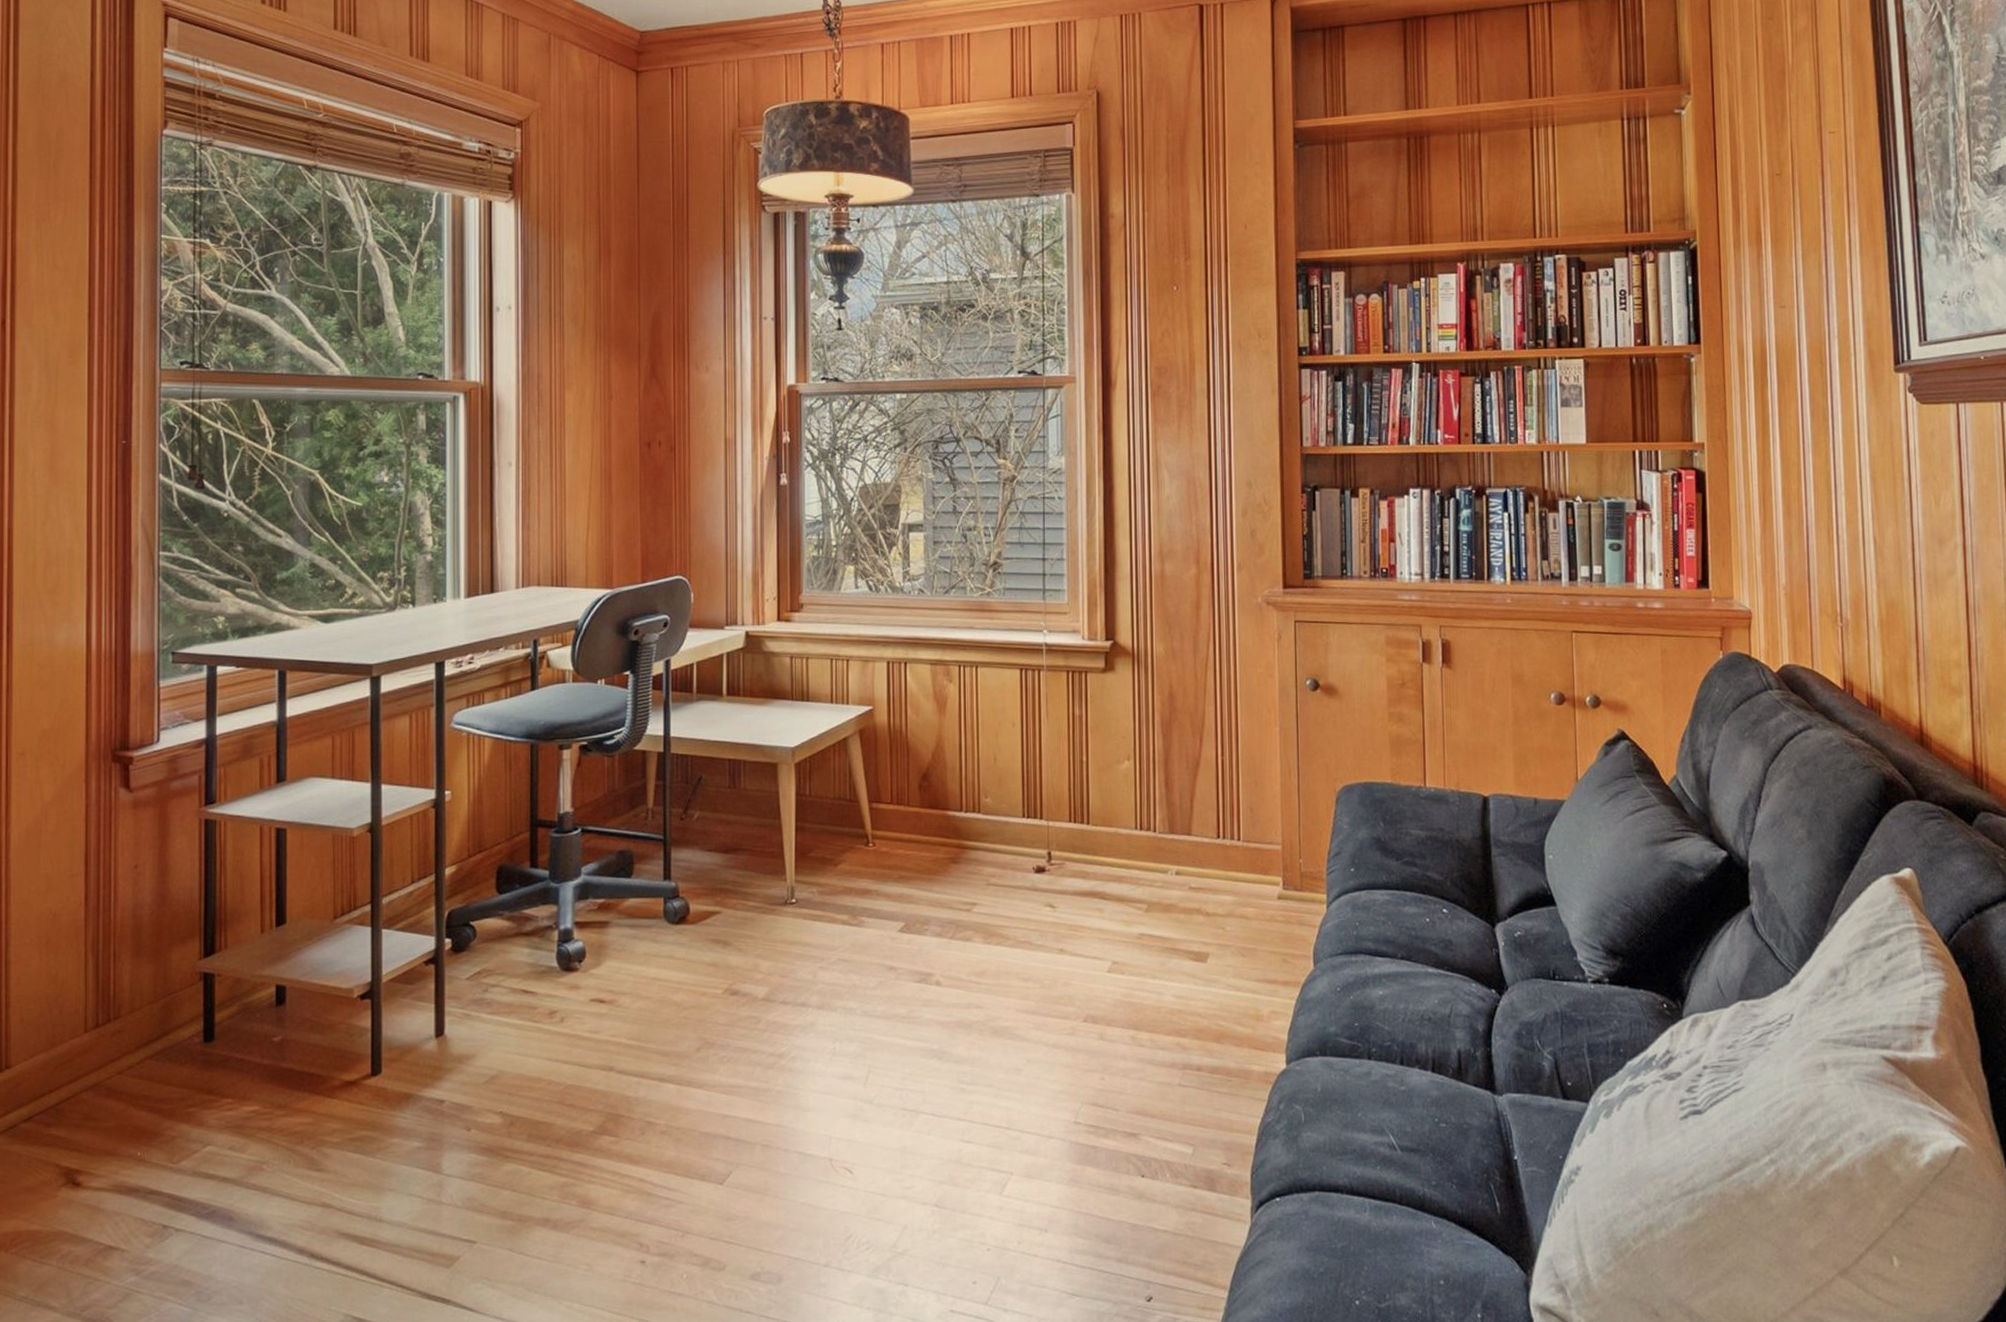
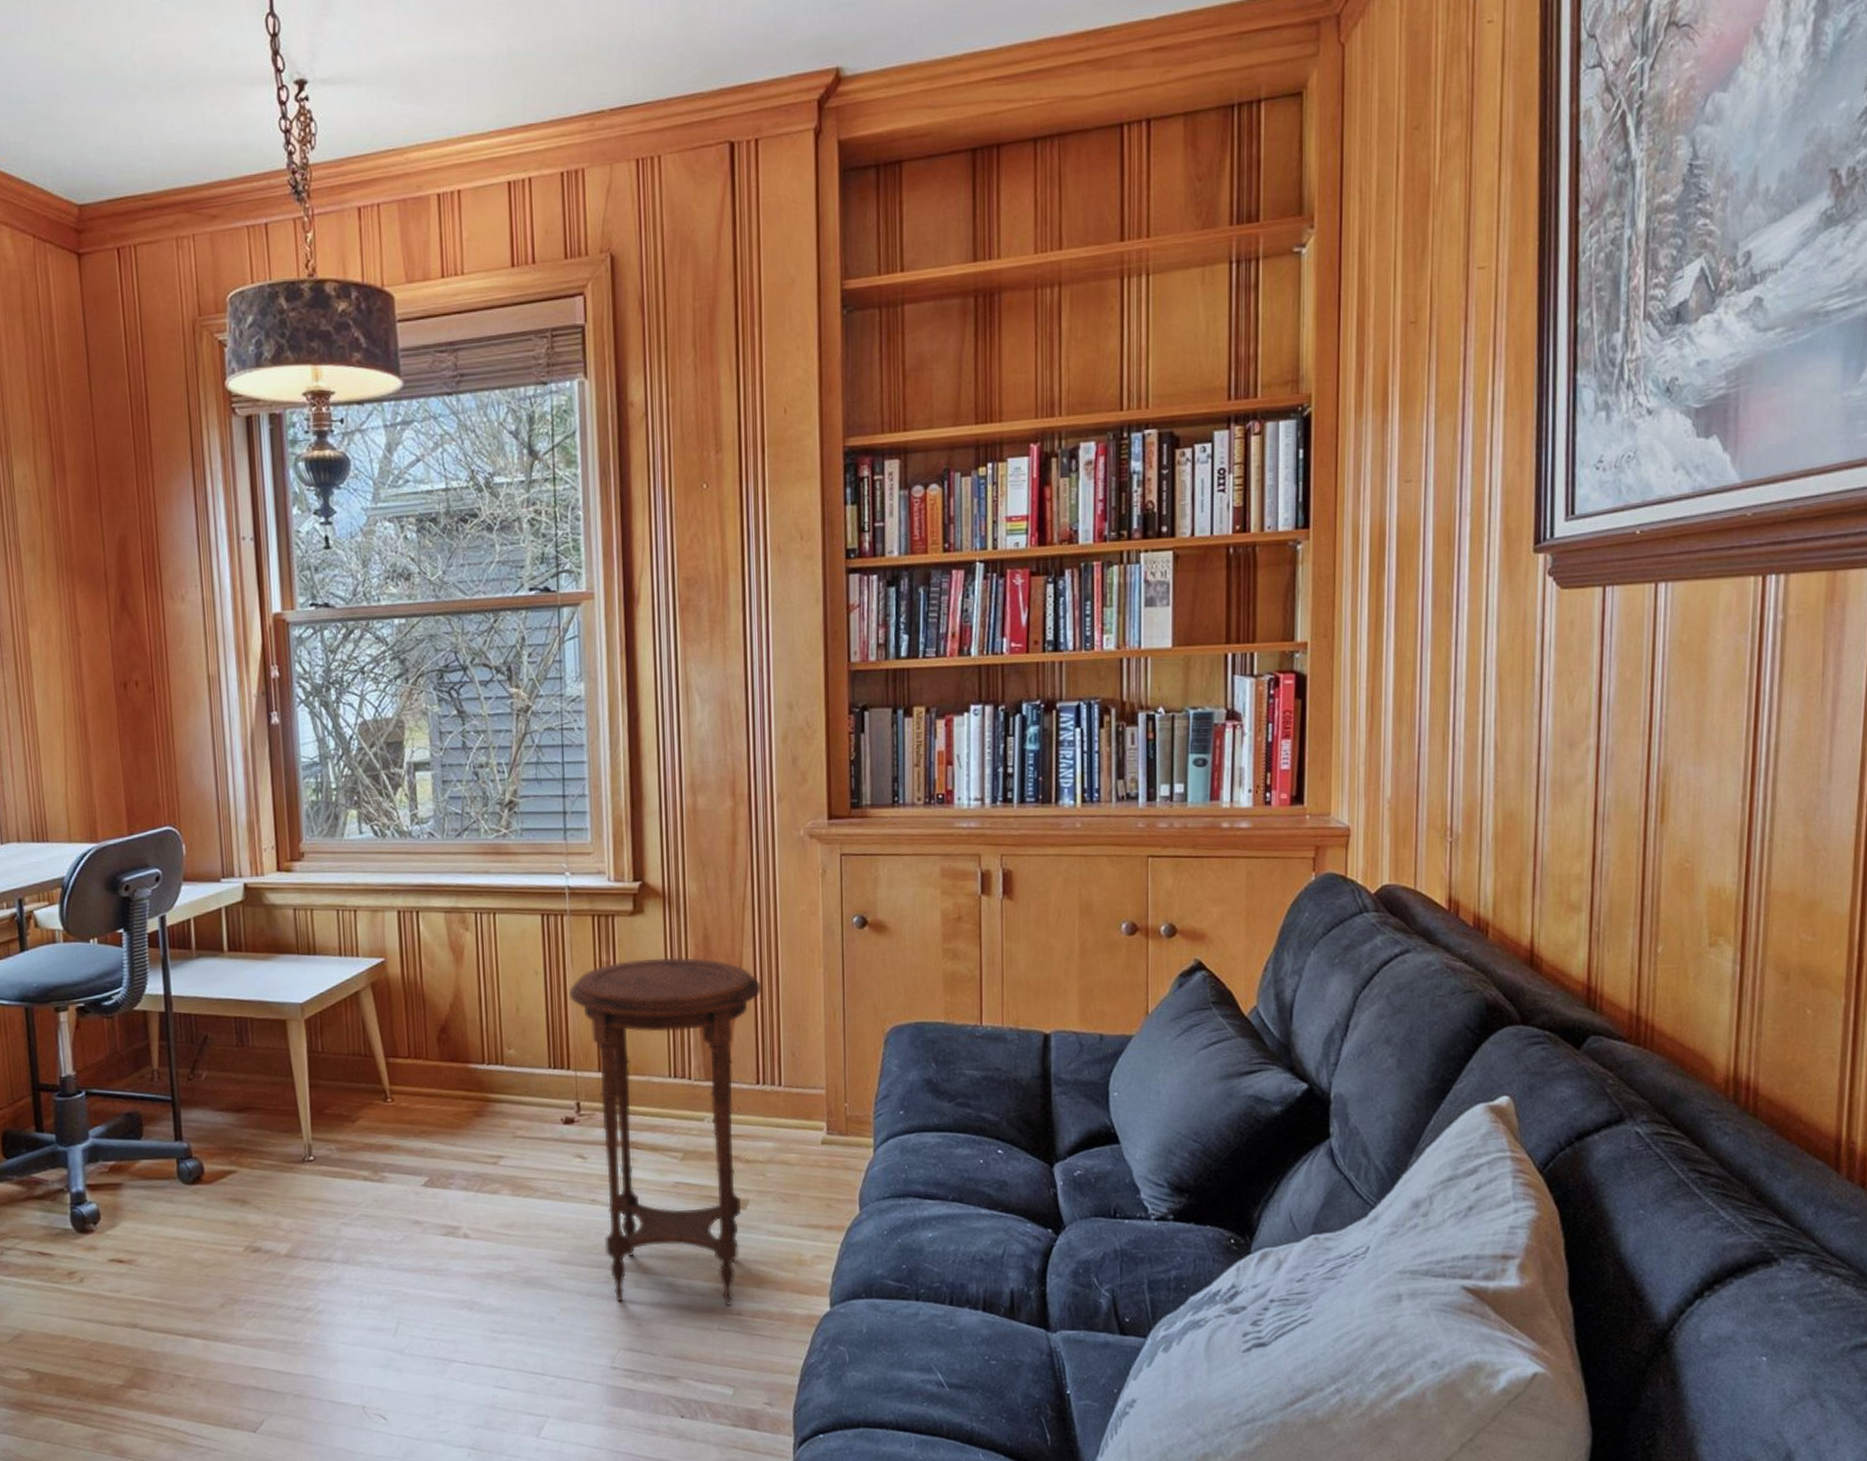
side table: none [1043,713,1222,1061] -> present [568,957,762,1306]

